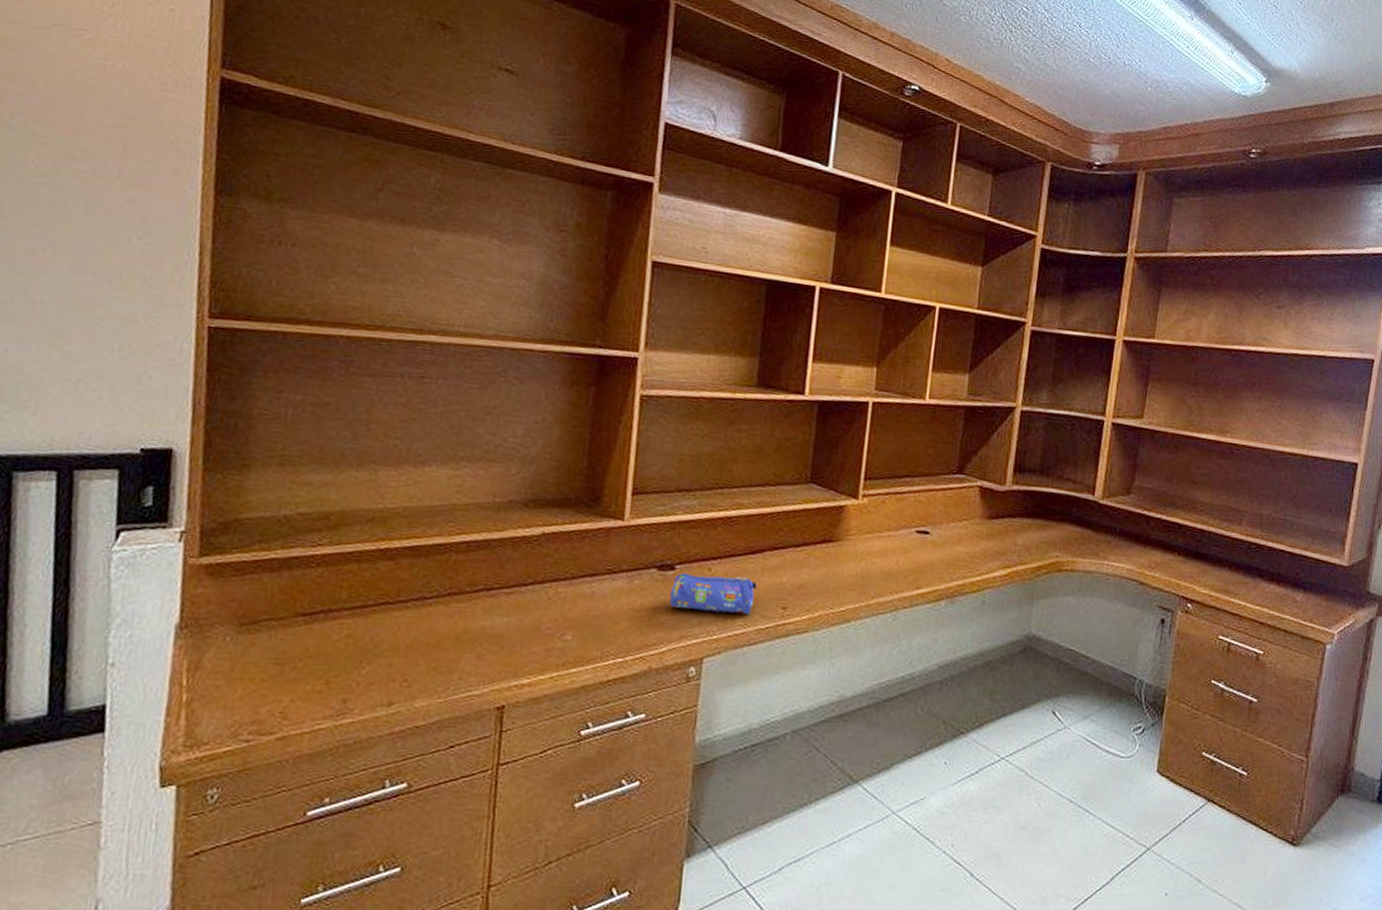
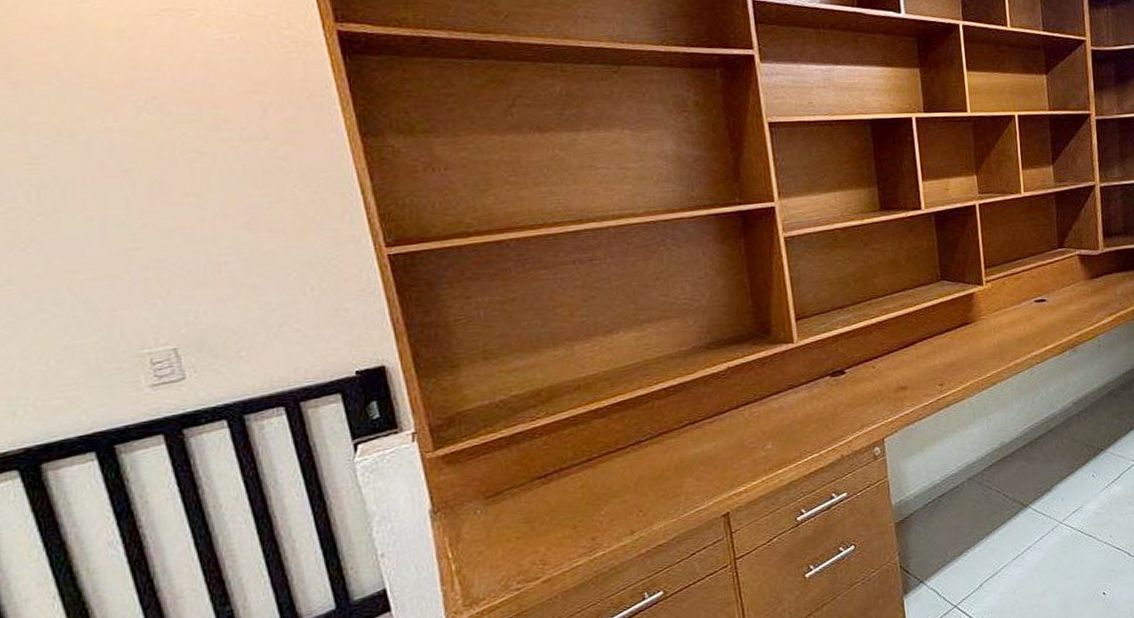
pencil case: present [669,573,758,614] -> none [845,367,916,404]

